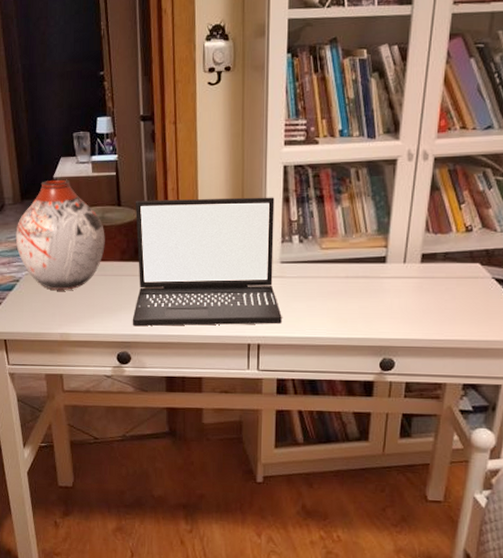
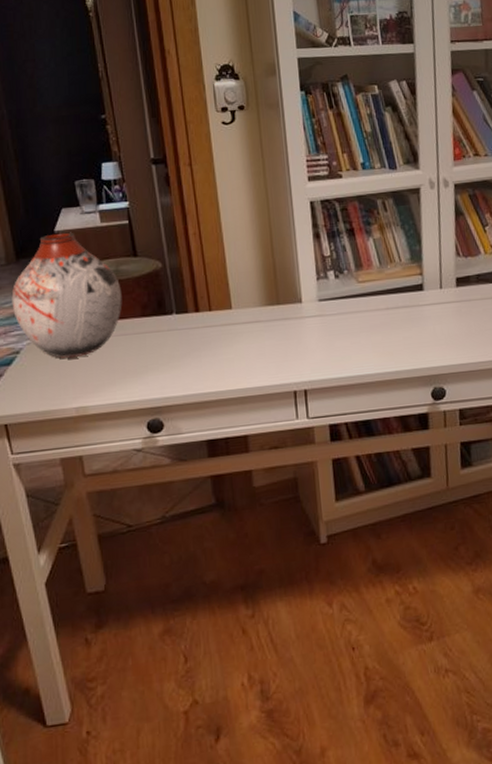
laptop: present [132,197,282,326] -> none [154,234,327,388]

